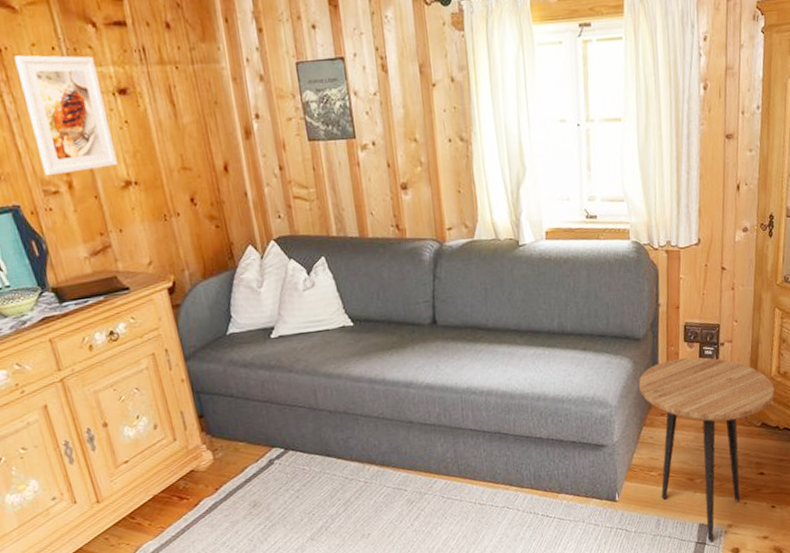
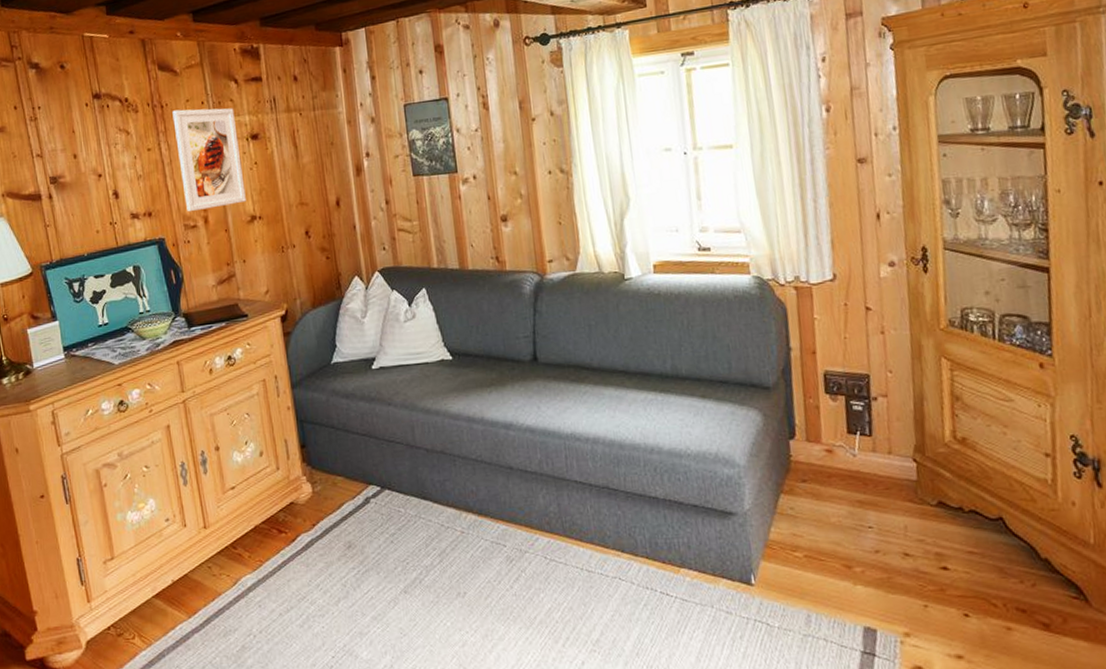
side table: present [638,357,775,543] -> none [771,412,952,655]

